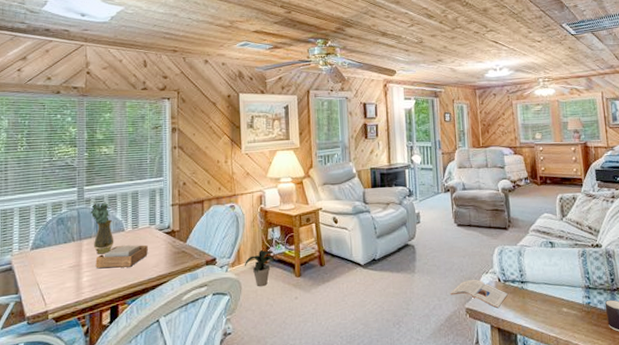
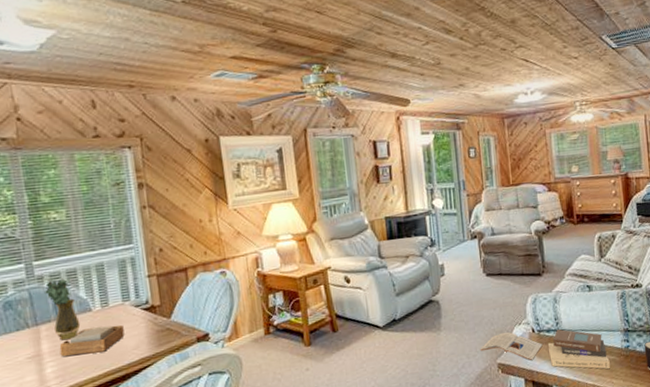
potted plant: present [244,250,276,286] -> none [243,319,280,360]
books: none [512,280,572,324] -> present [547,329,610,370]

